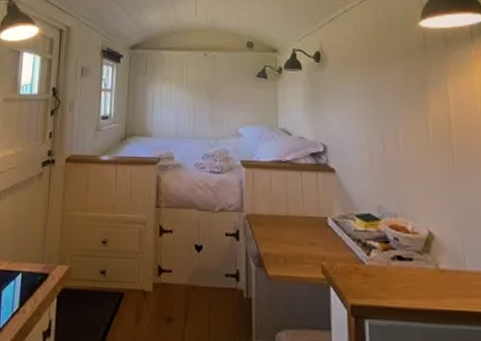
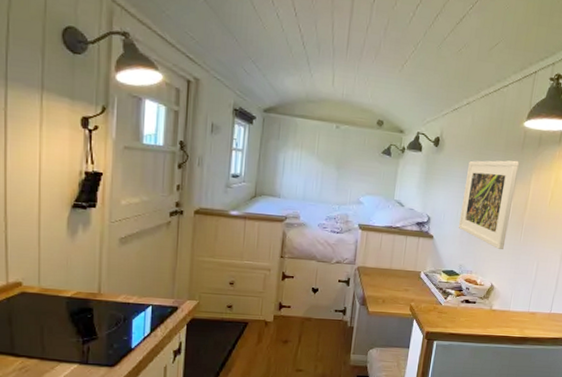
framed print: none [361,66,434,183] -> present [459,160,519,250]

